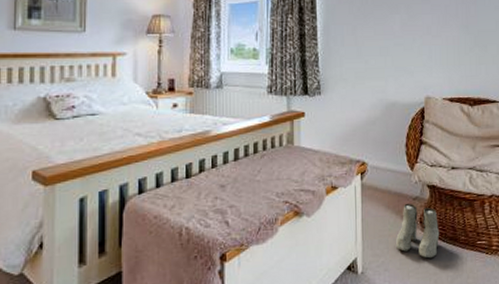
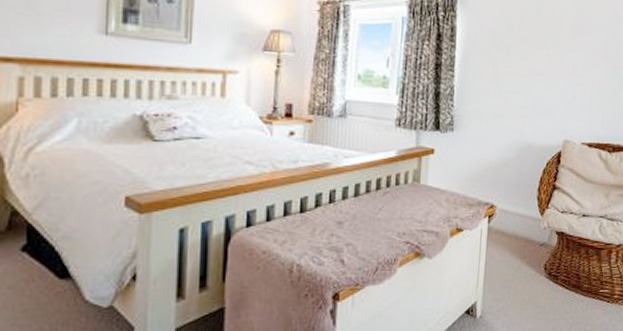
boots: present [396,203,440,259] -> none [518,249,564,305]

